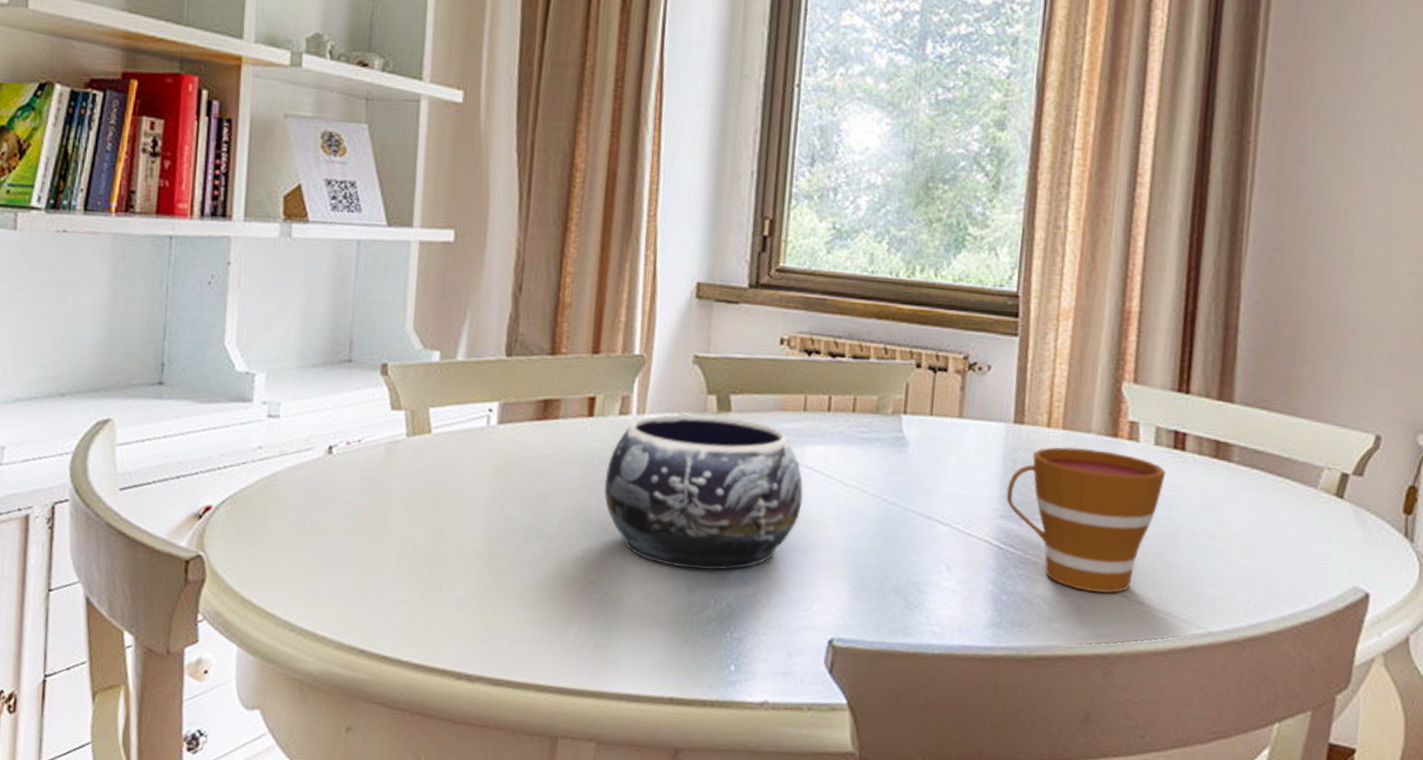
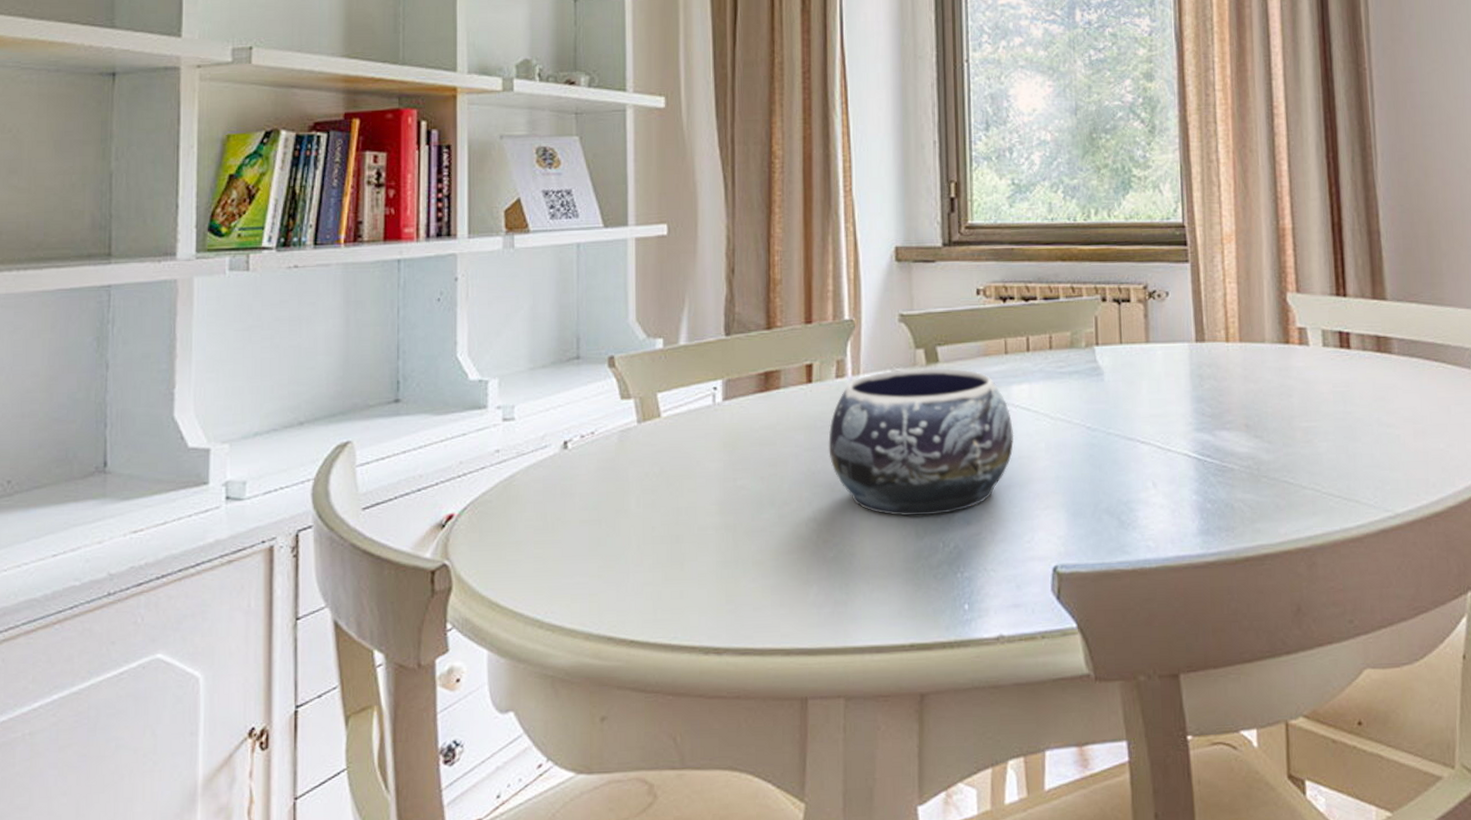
cup: present [1006,446,1166,594] -> none [1197,356,1337,490]

